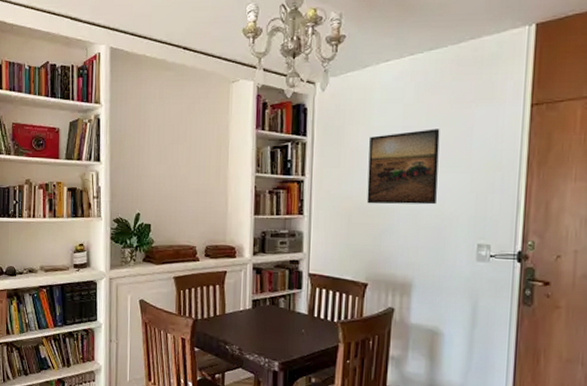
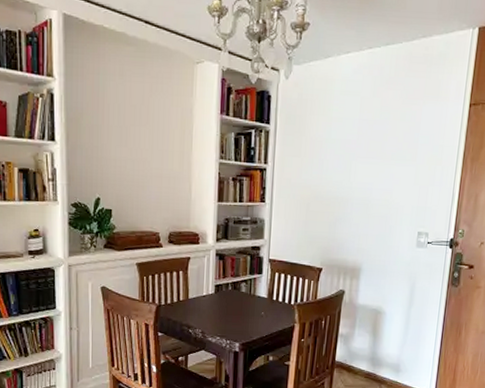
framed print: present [367,129,440,205] -> none [324,122,392,195]

